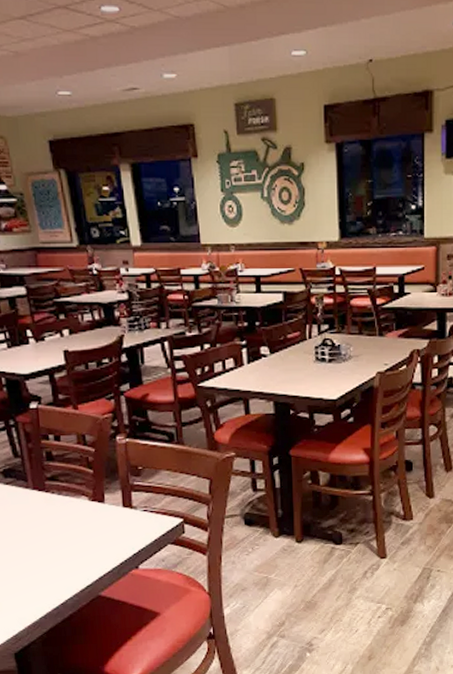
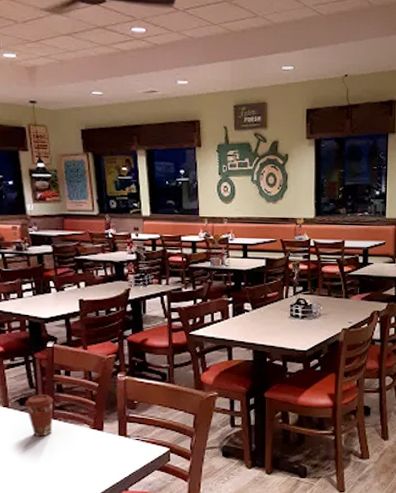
coffee cup: none [9,464,45,513] -> present [25,395,54,437]

